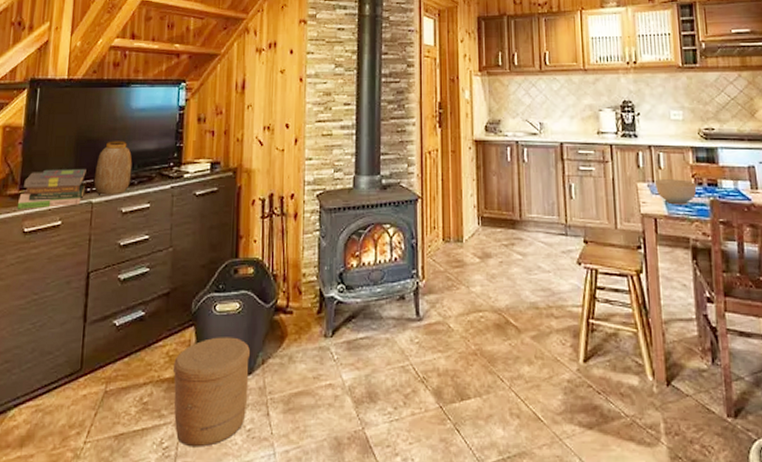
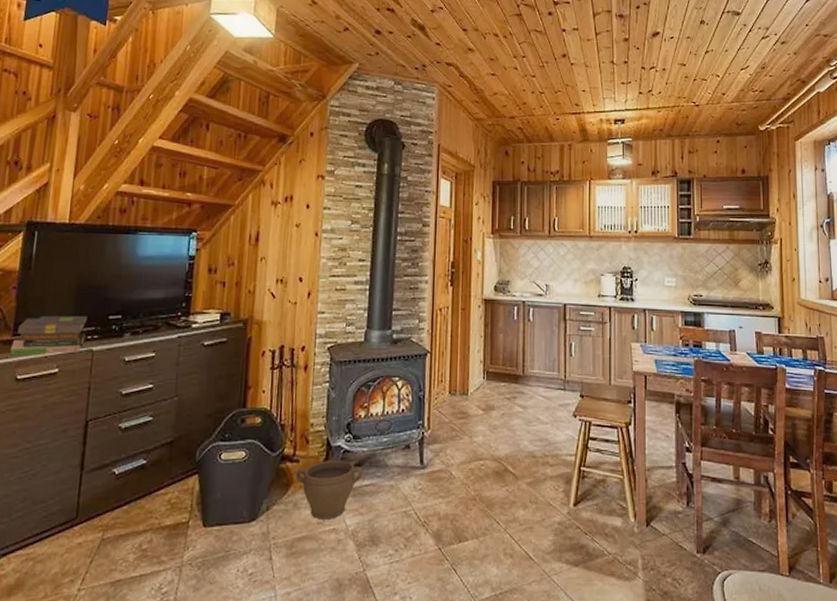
vase: present [93,141,133,195] -> none [94,288,138,344]
woven basket: present [172,337,250,447] -> none [174,485,255,592]
ceramic pot: none [289,312,358,374] -> present [295,460,363,520]
bowl: present [654,179,697,205] -> none [647,340,684,364]

